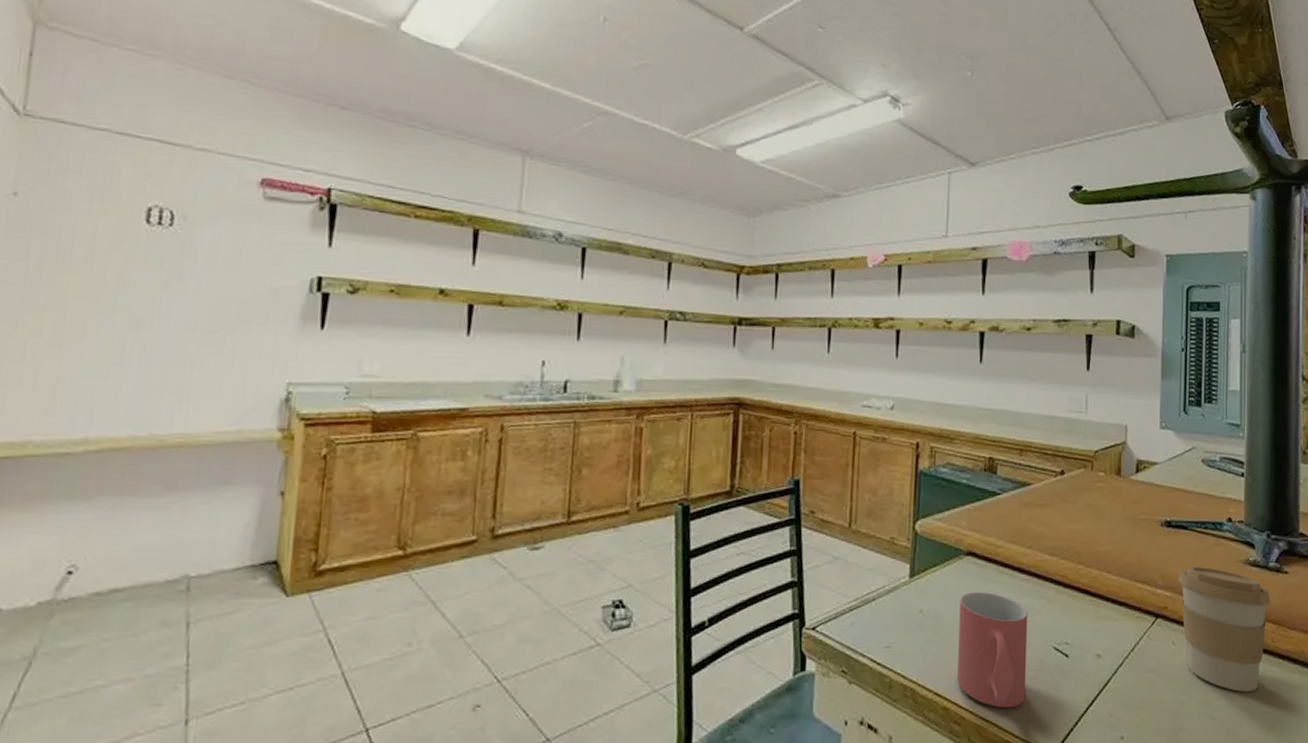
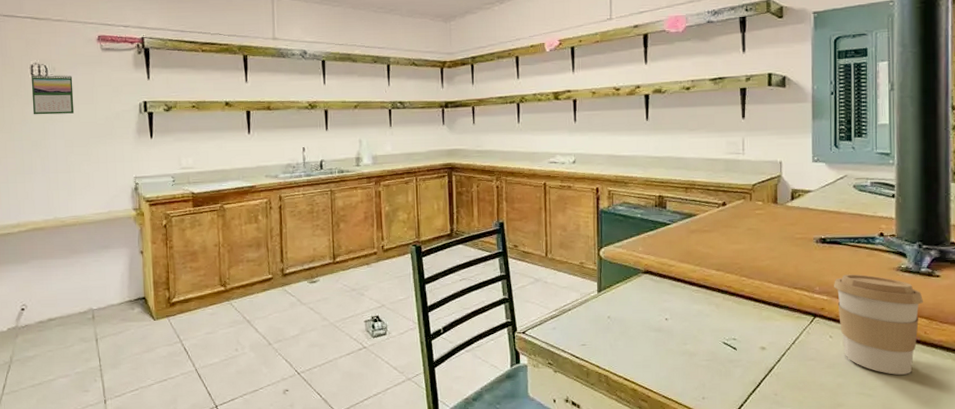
calendar: none [139,222,212,284] -> present [31,74,75,115]
mug: present [957,592,1028,708] -> none [641,301,701,389]

